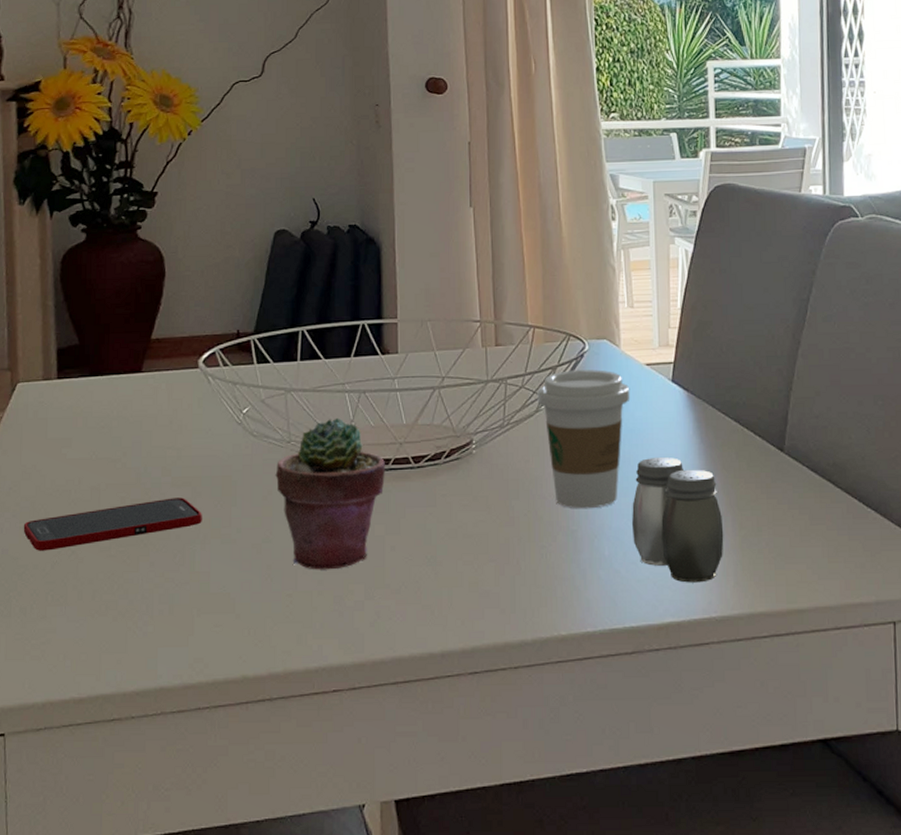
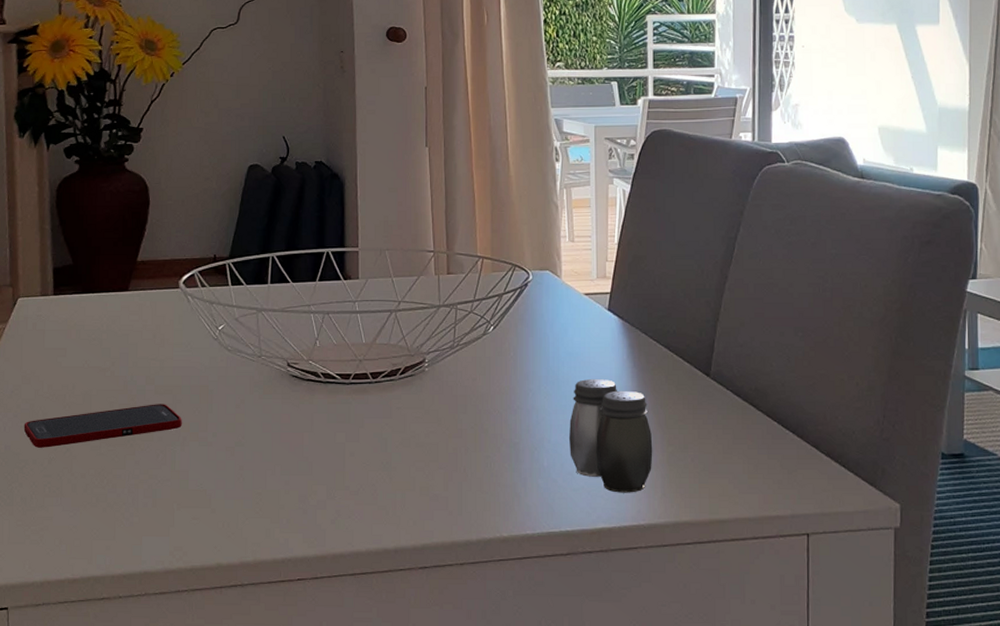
potted succulent: present [275,417,385,570] -> none [247,336,346,472]
coffee cup: present [537,370,630,509] -> none [485,298,570,424]

